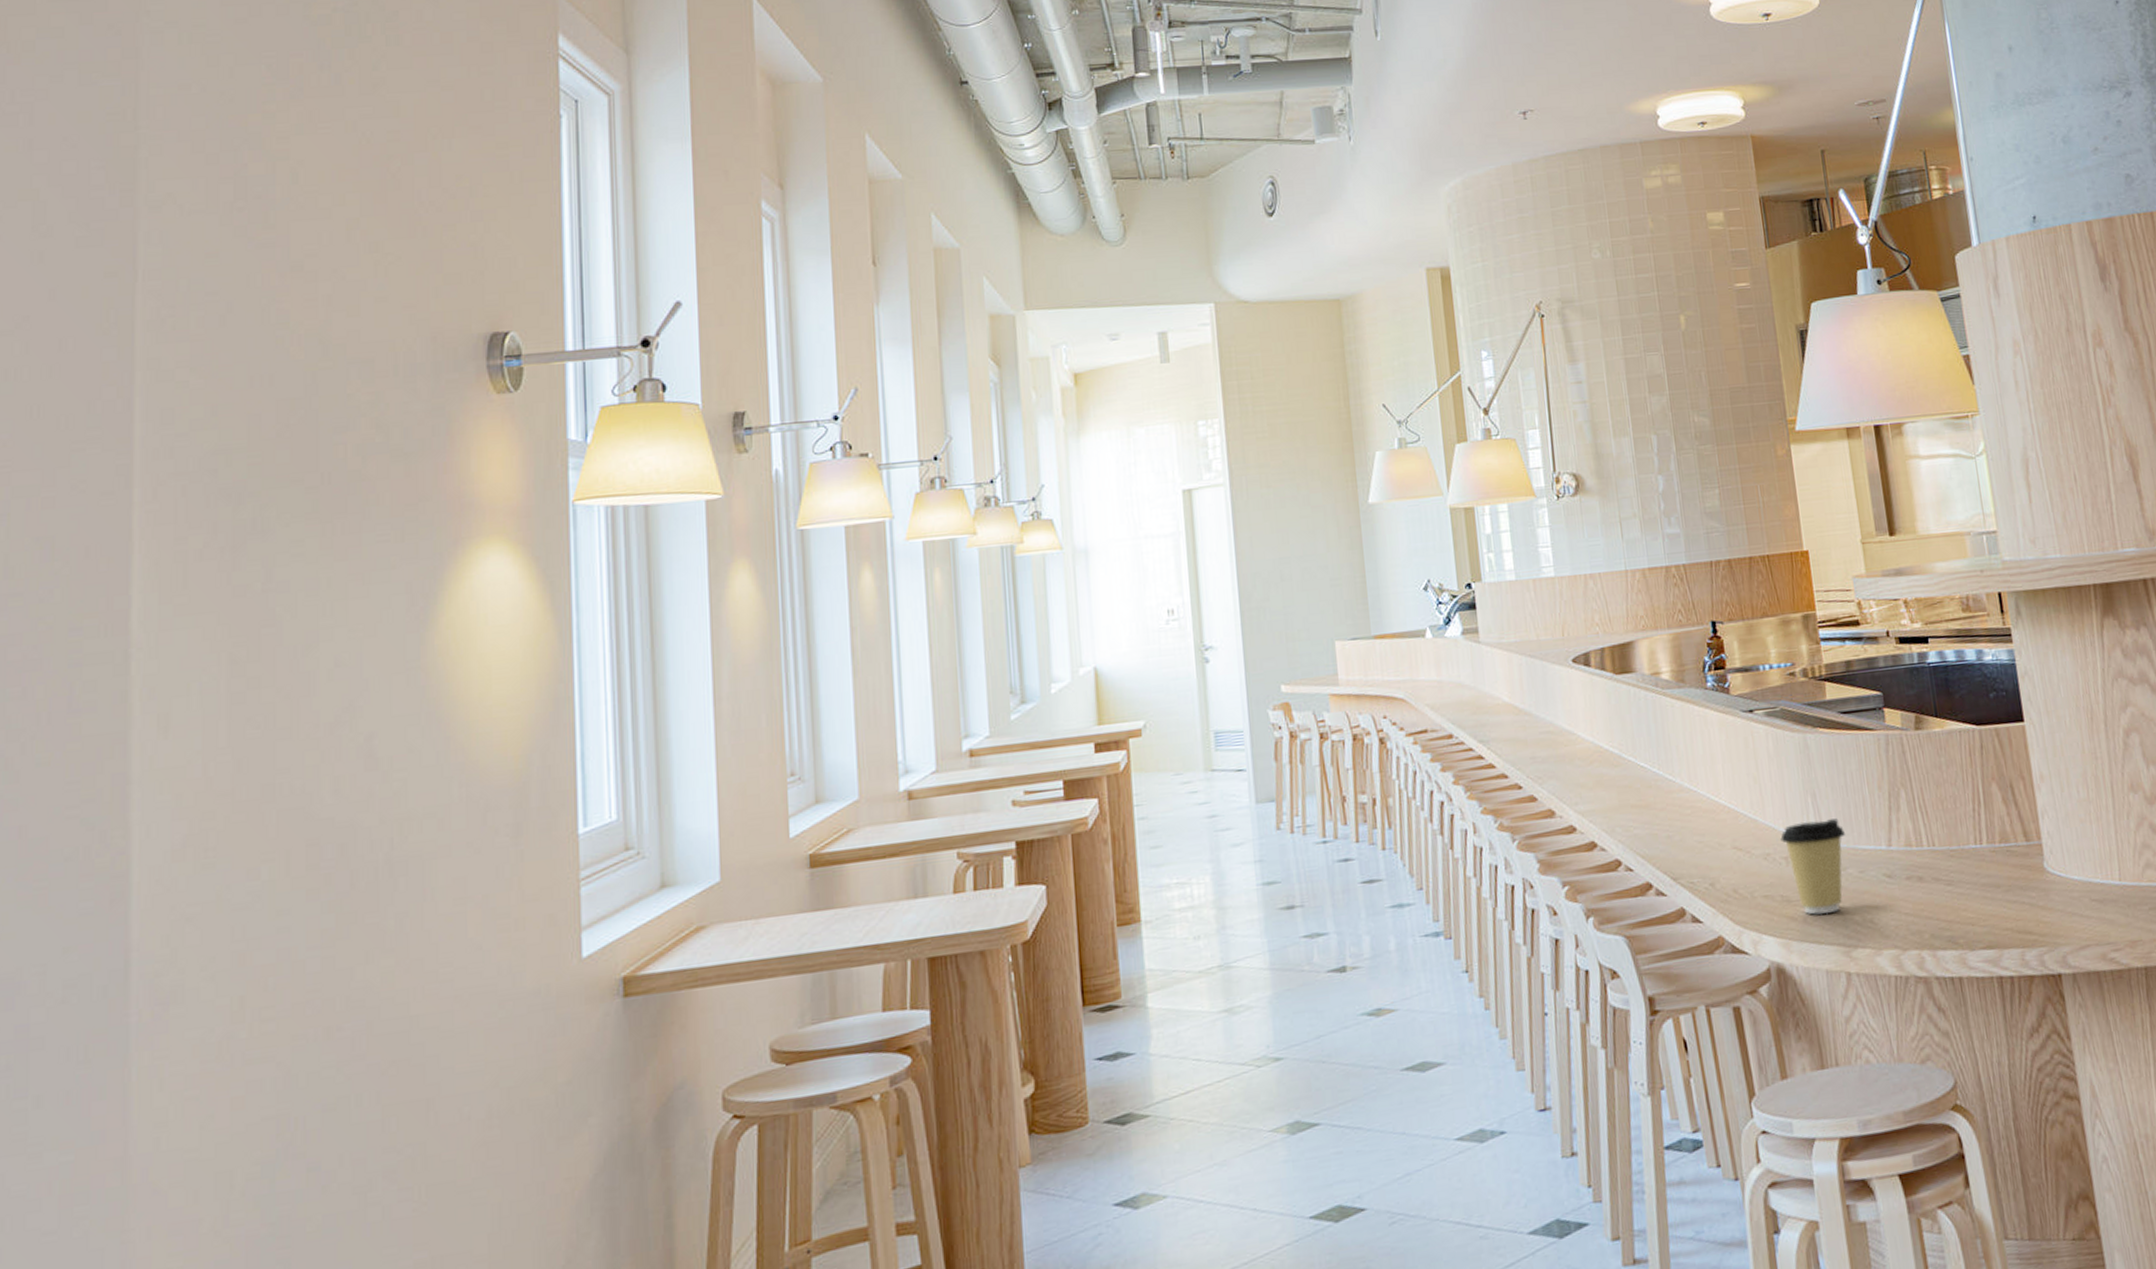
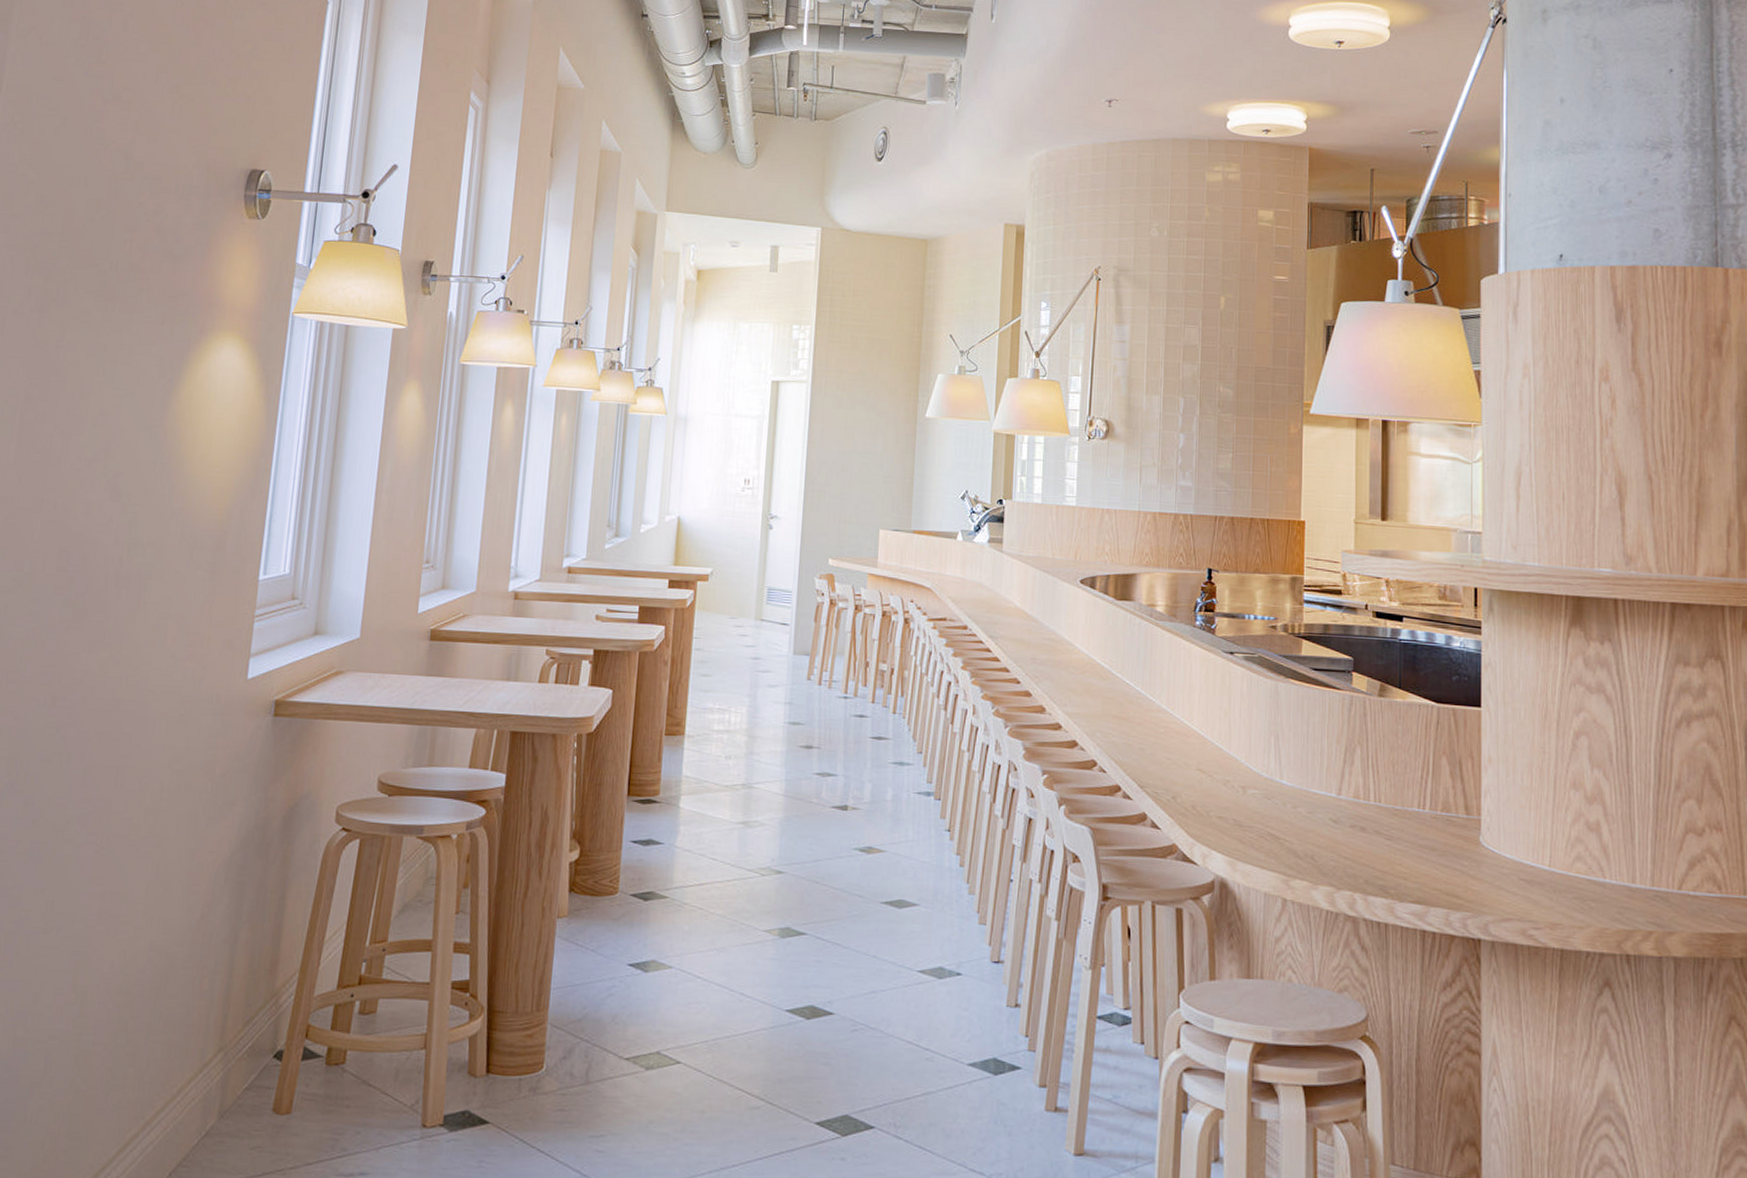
coffee cup: present [1780,818,1845,915] -> none [1241,758,1300,844]

